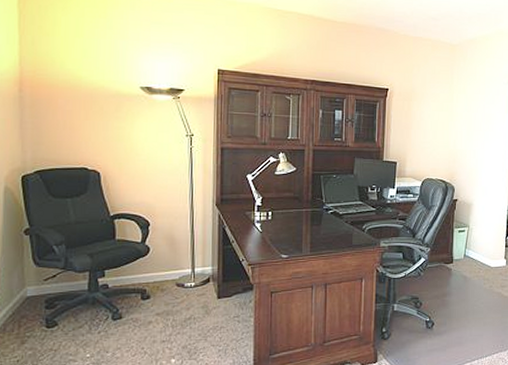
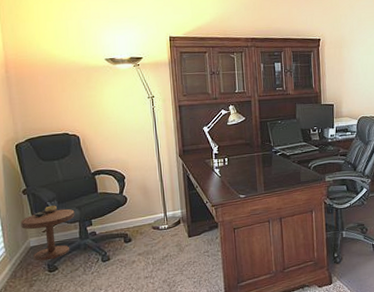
side table: none [18,250,85,314] -> present [20,205,75,261]

